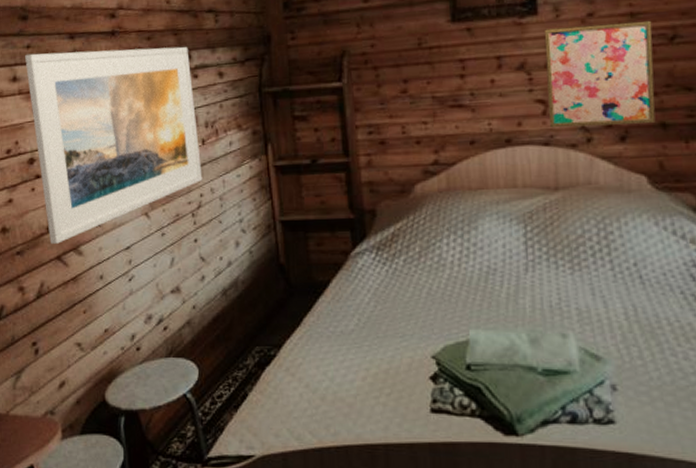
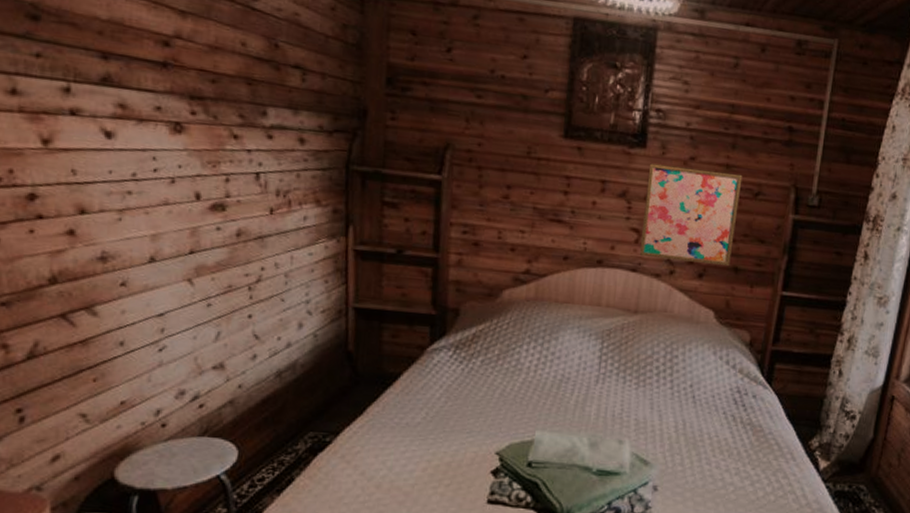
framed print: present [25,46,203,244] -> none [32,64,267,300]

